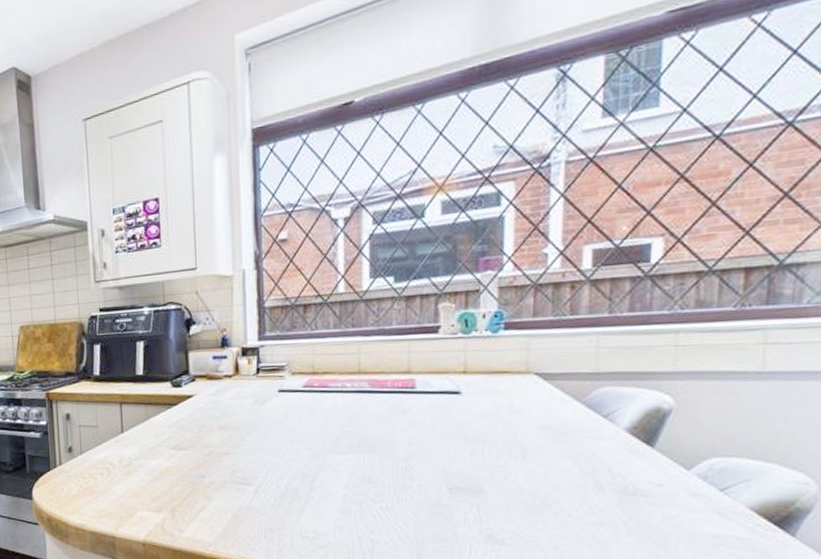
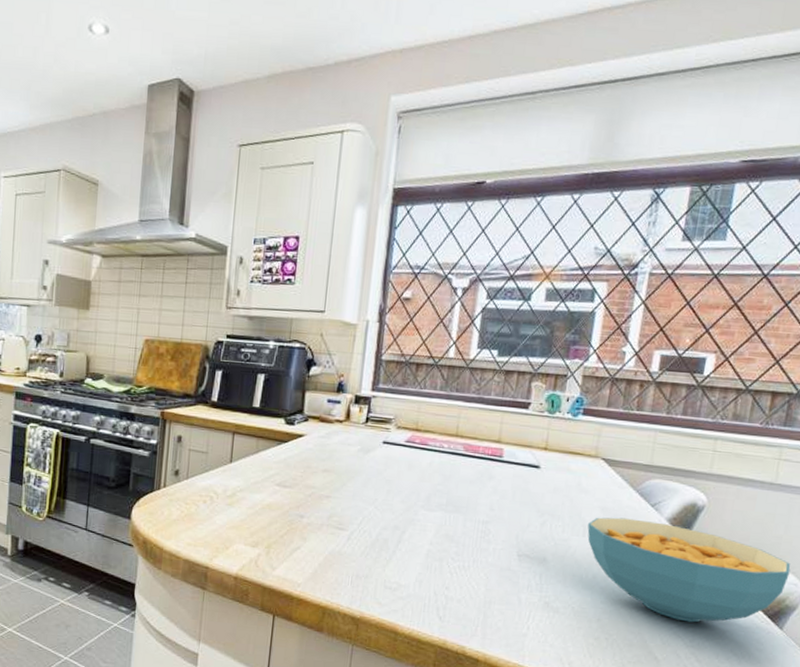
cereal bowl: none [527,433,797,539] -> present [587,517,791,623]

